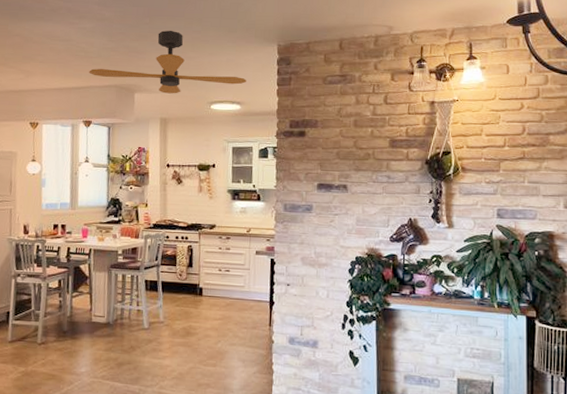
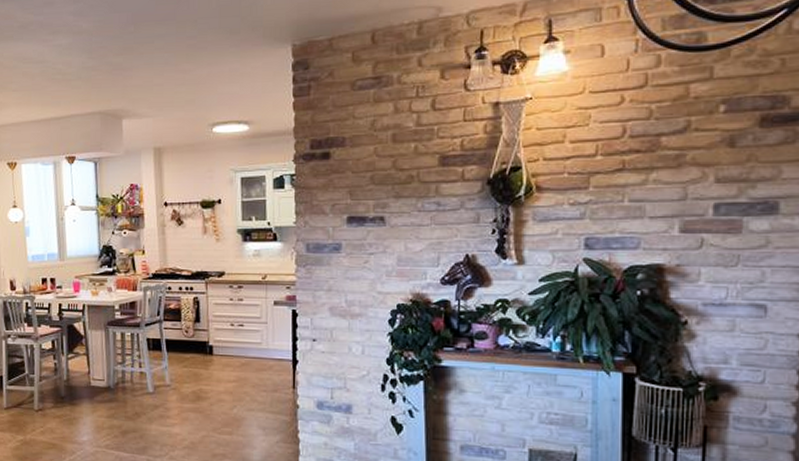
ceiling fan: present [89,30,246,94] -> none [68,38,254,118]

